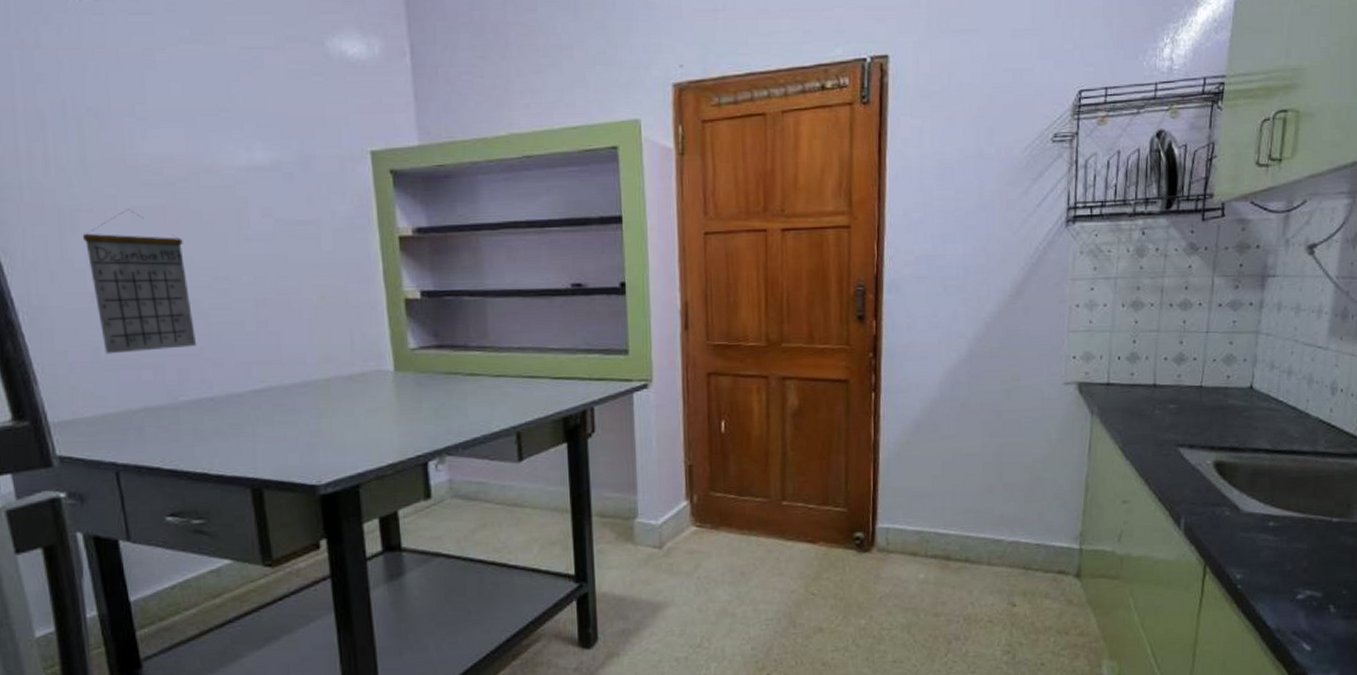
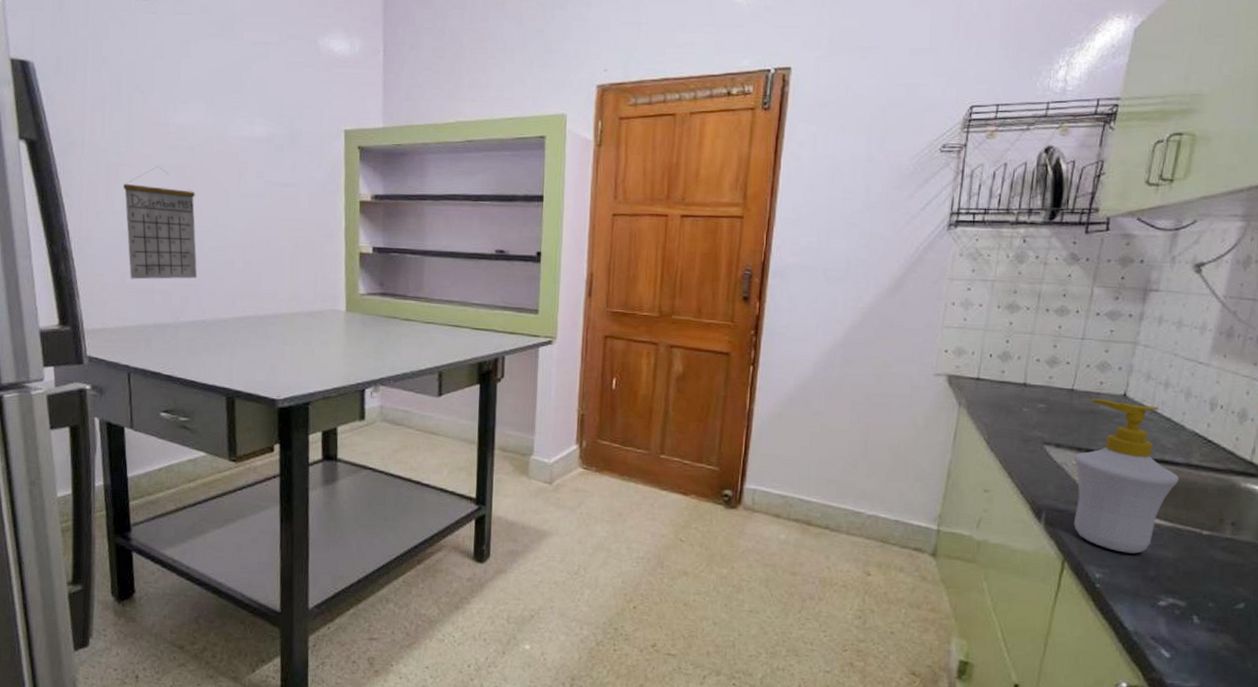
soap bottle: none [1208,393,1307,550] -> present [1074,398,1179,554]

